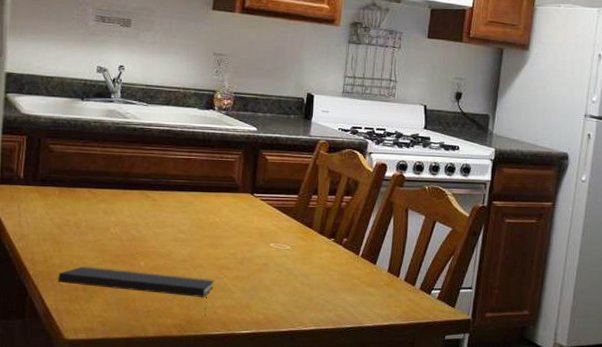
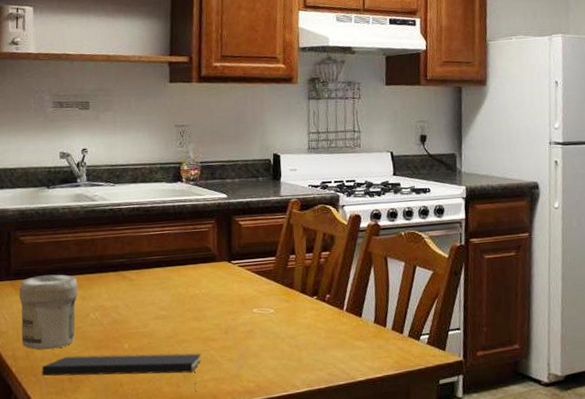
jar: none [41,185,101,258] -> present [19,274,78,350]

